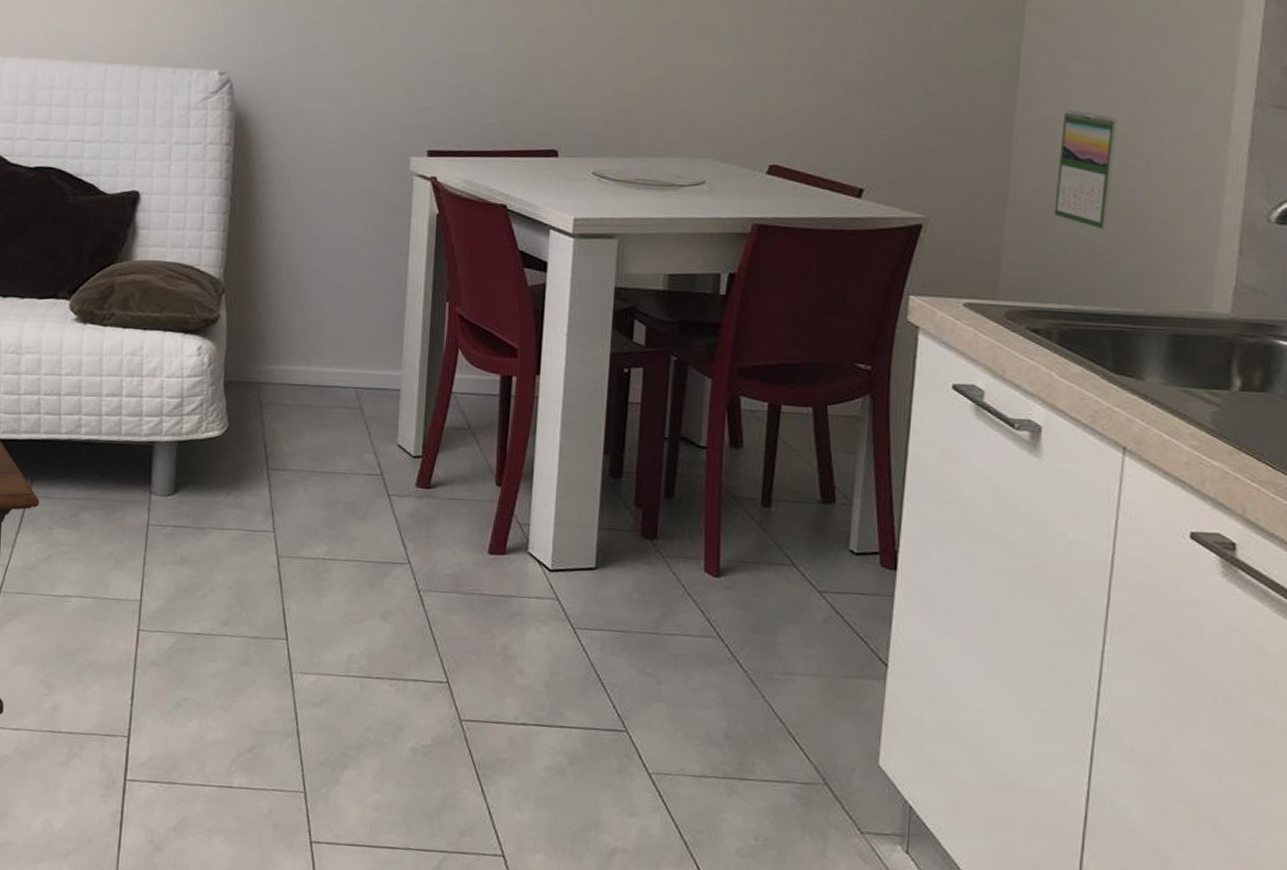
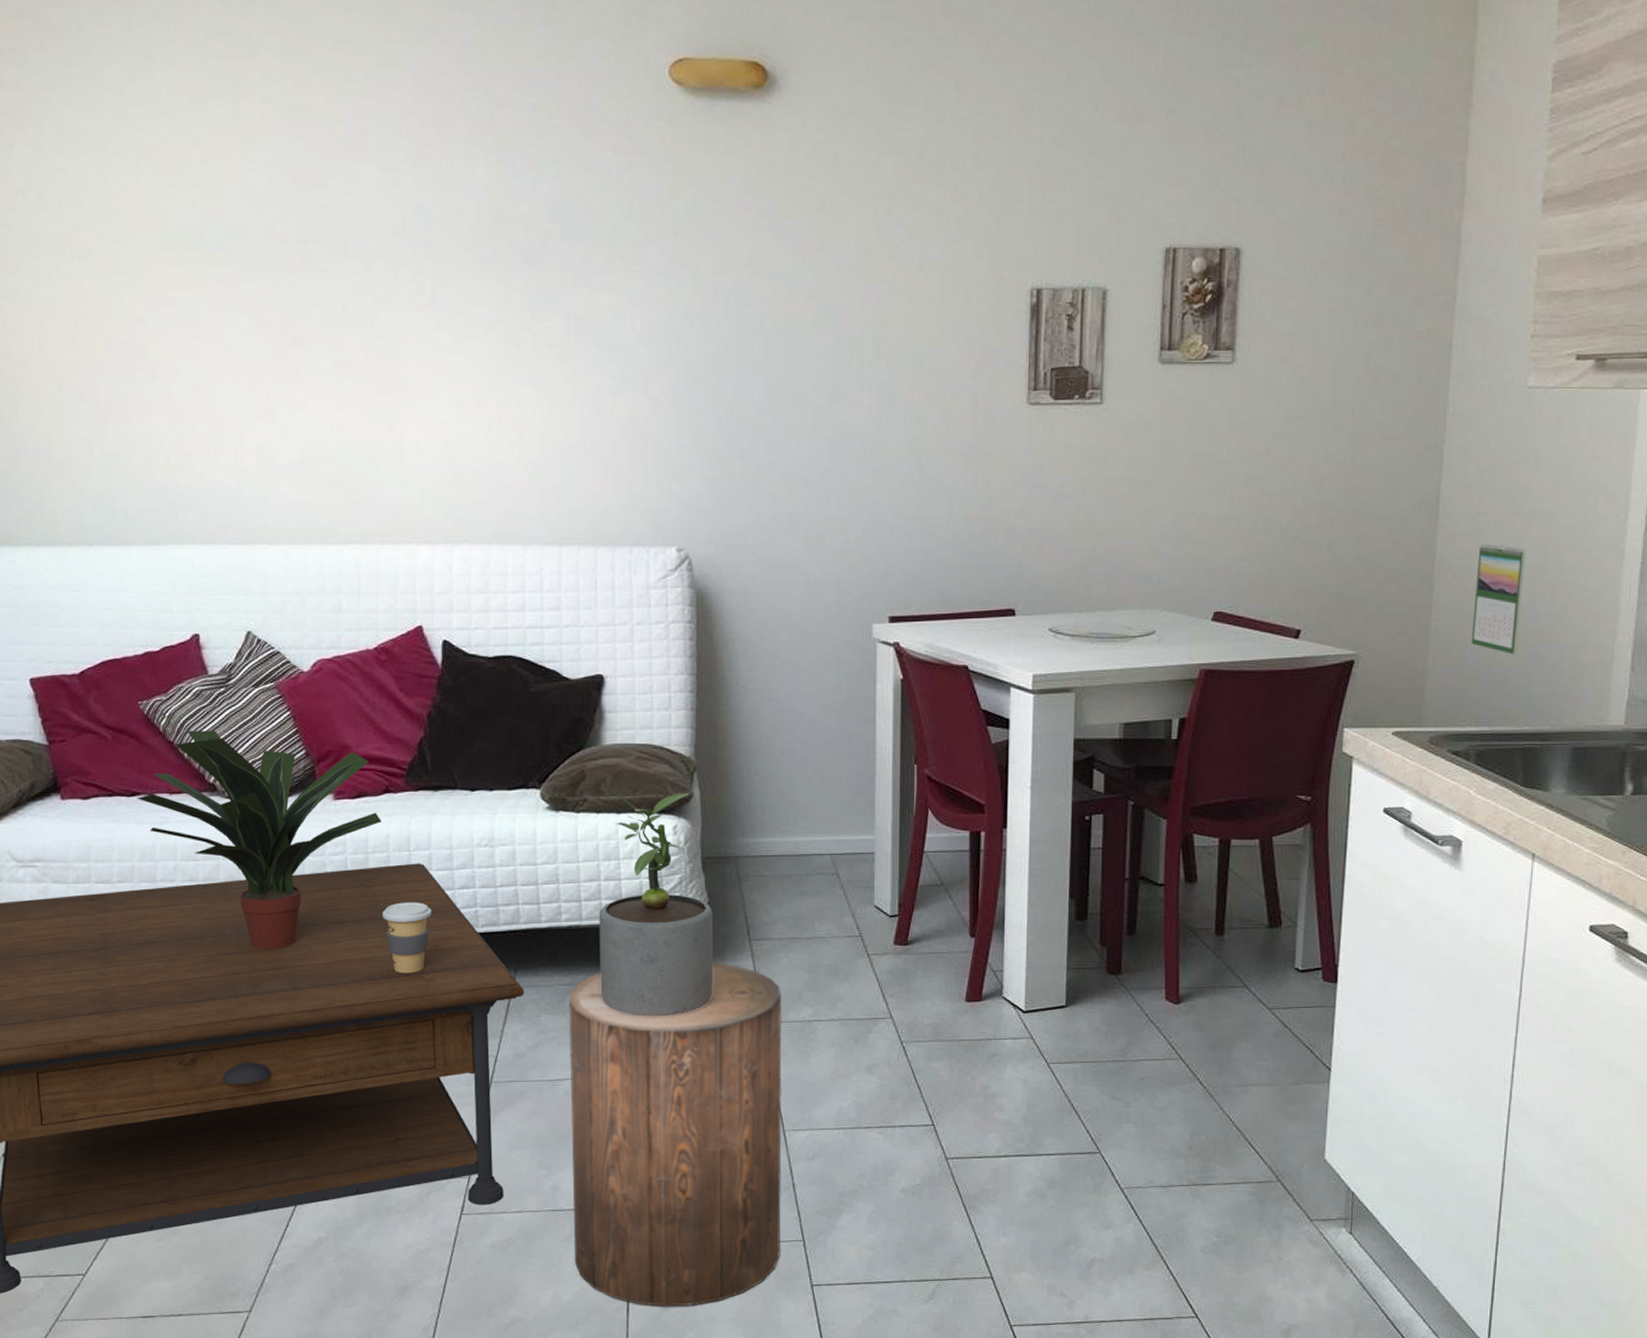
stool: none [68,488,298,850] -> present [568,962,783,1307]
potted plant: none [114,306,233,541] -> present [599,790,714,1017]

